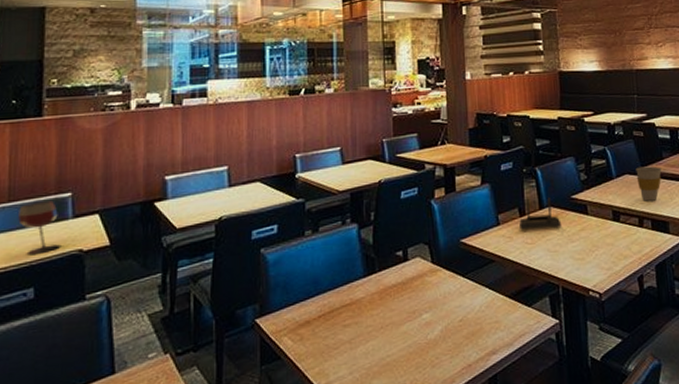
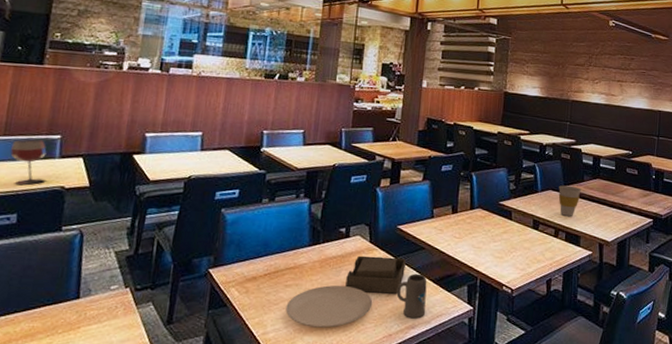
plate: none [348,316,445,370] -> present [285,285,373,328]
napkin holder: none [411,275,476,321] -> present [345,255,406,294]
beer mug: none [470,290,506,343] -> present [396,273,427,319]
napkin holder: present [519,197,562,230] -> none [451,199,488,227]

